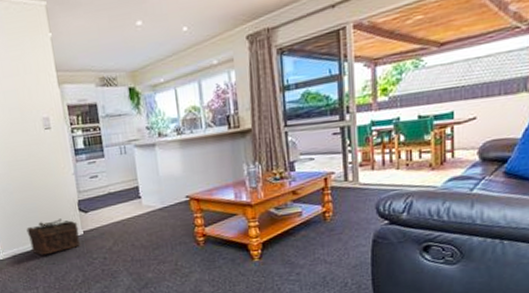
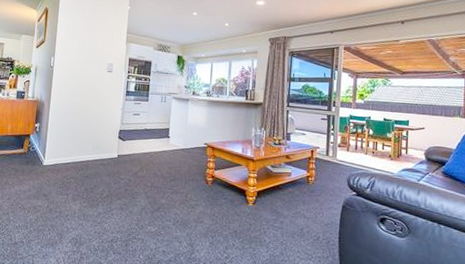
basket: present [26,218,80,255] -> none [72,141,115,168]

